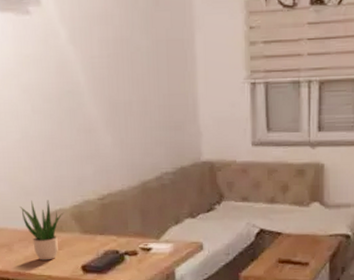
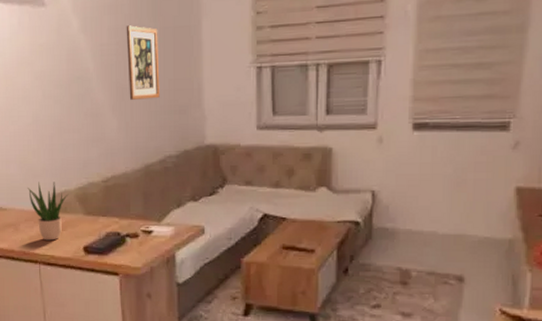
wall art: none [117,37,154,115] -> present [126,25,160,100]

